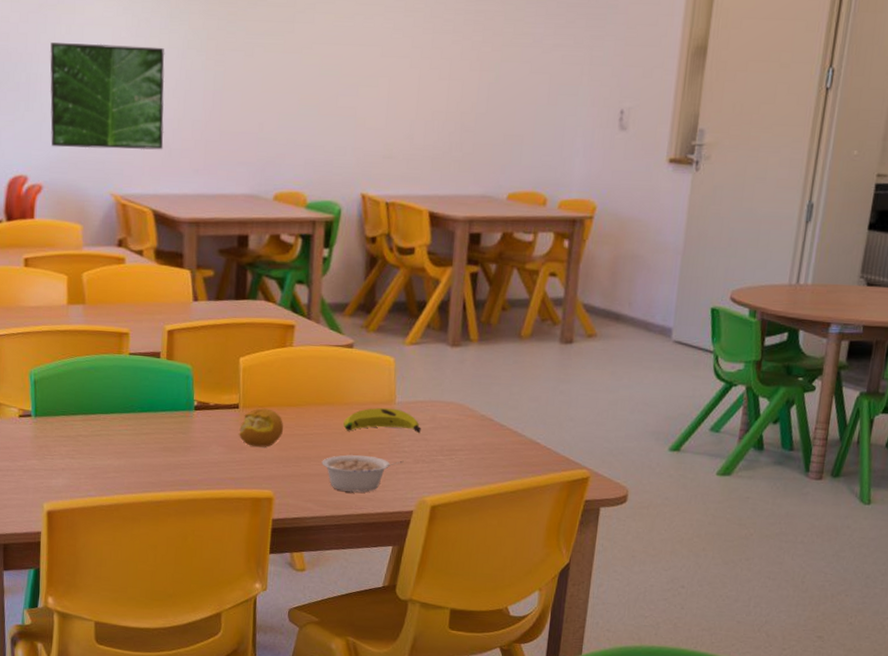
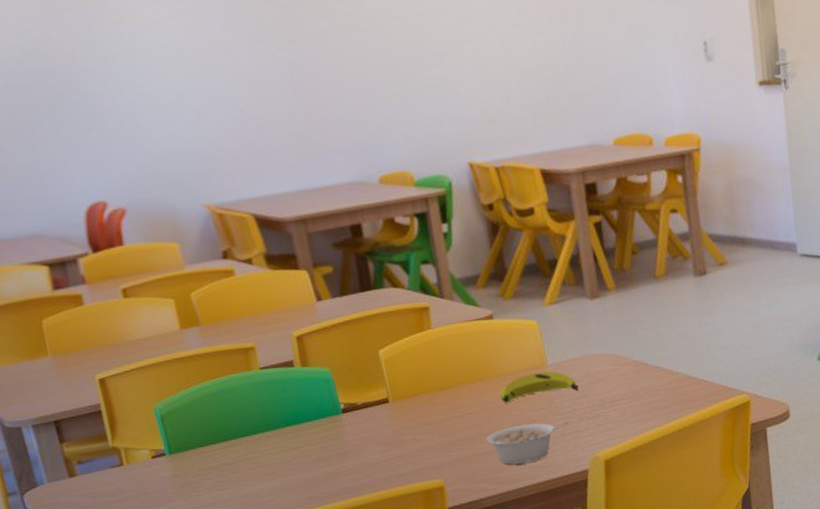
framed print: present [50,43,165,150] -> none [102,44,251,166]
fruit: present [238,408,284,447] -> none [393,396,441,439]

